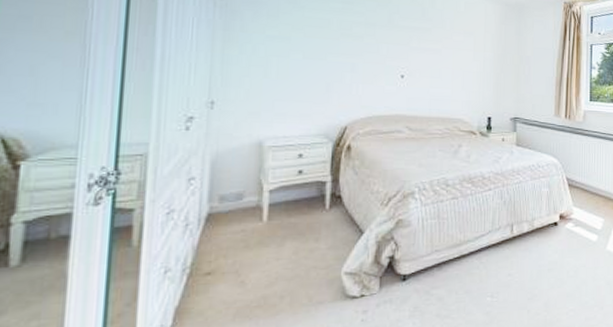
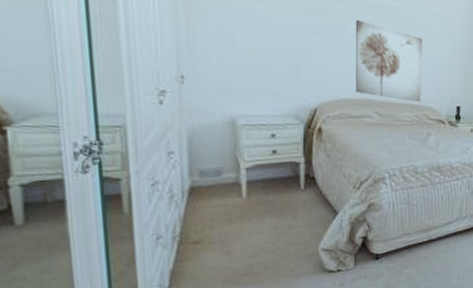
wall art: none [387,41,454,115] -> present [356,19,423,102]

